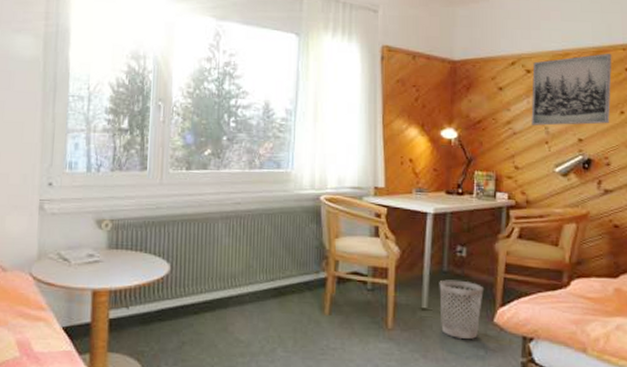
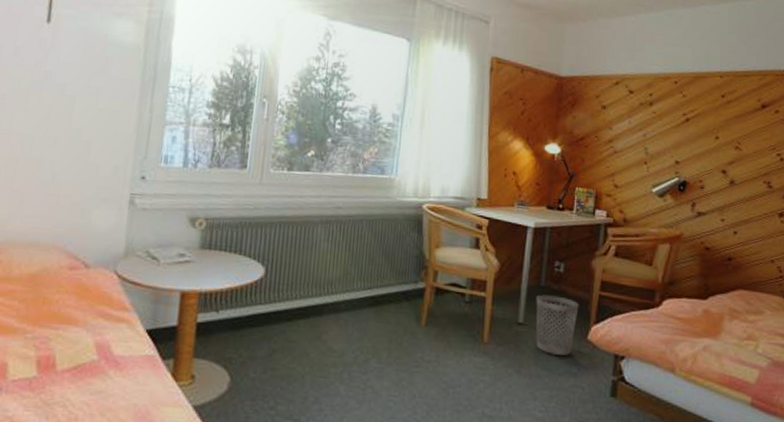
wall art: present [531,54,612,126] -> none [632,79,710,148]

